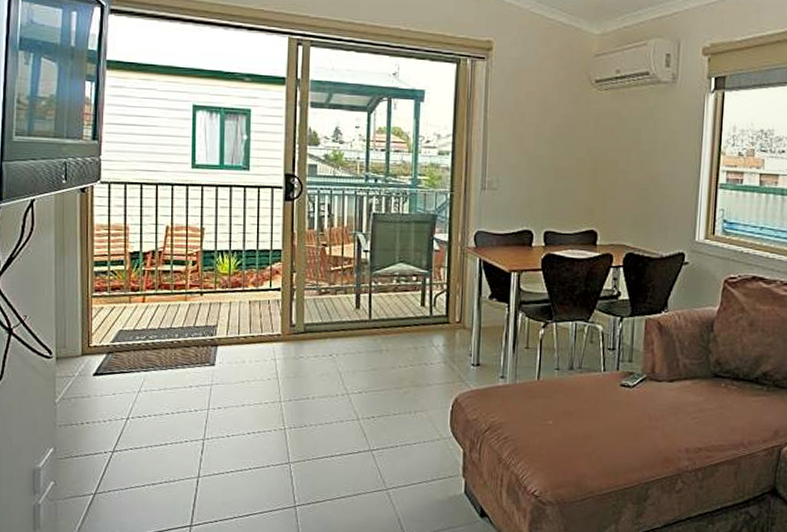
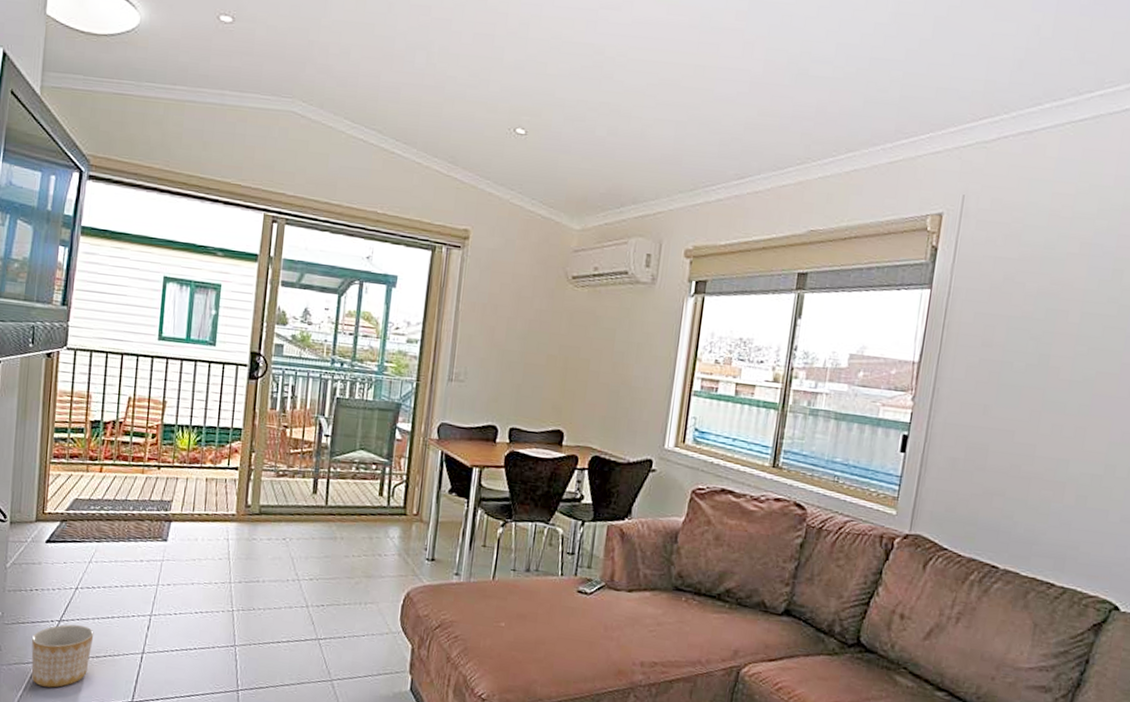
planter: none [87,454,148,518] -> present [31,624,94,688]

